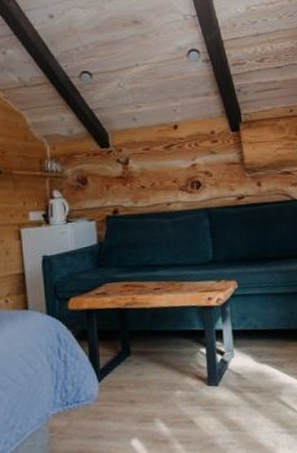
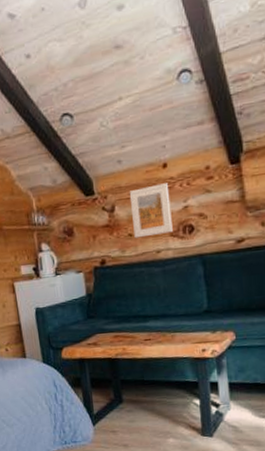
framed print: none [142,142,182,191] -> present [129,183,173,238]

